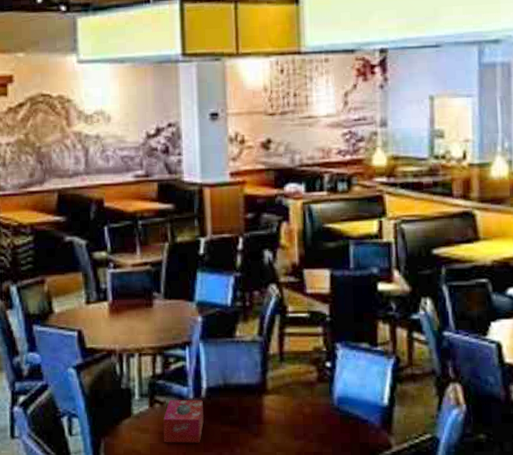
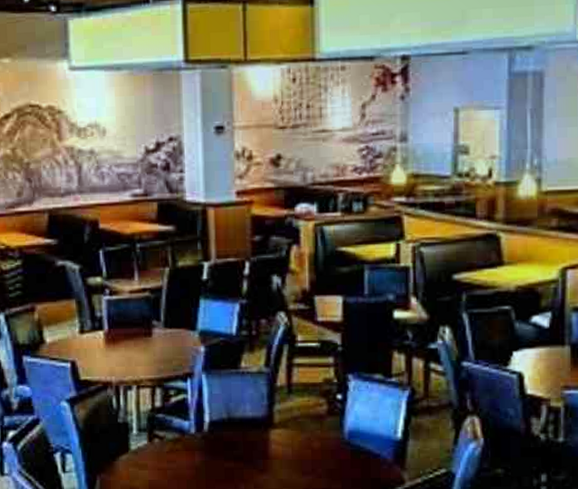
tissue box: present [163,400,204,443] -> none [163,434,206,480]

